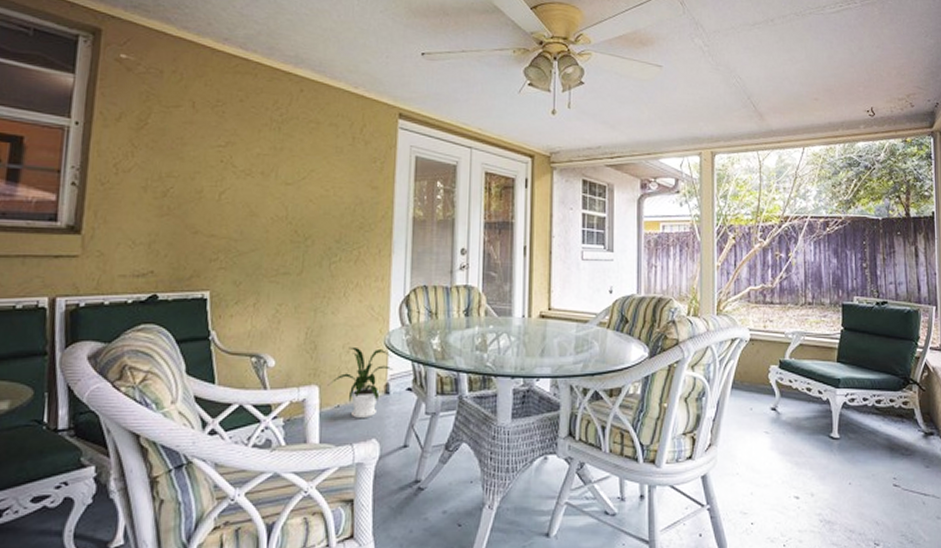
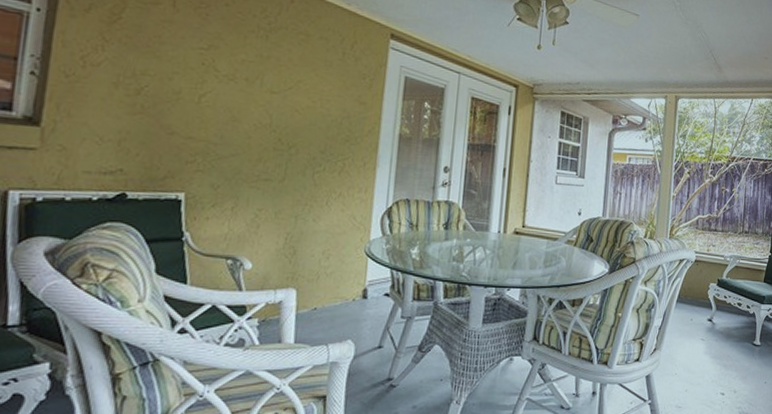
house plant: present [327,346,394,419] -> none [305,253,373,321]

